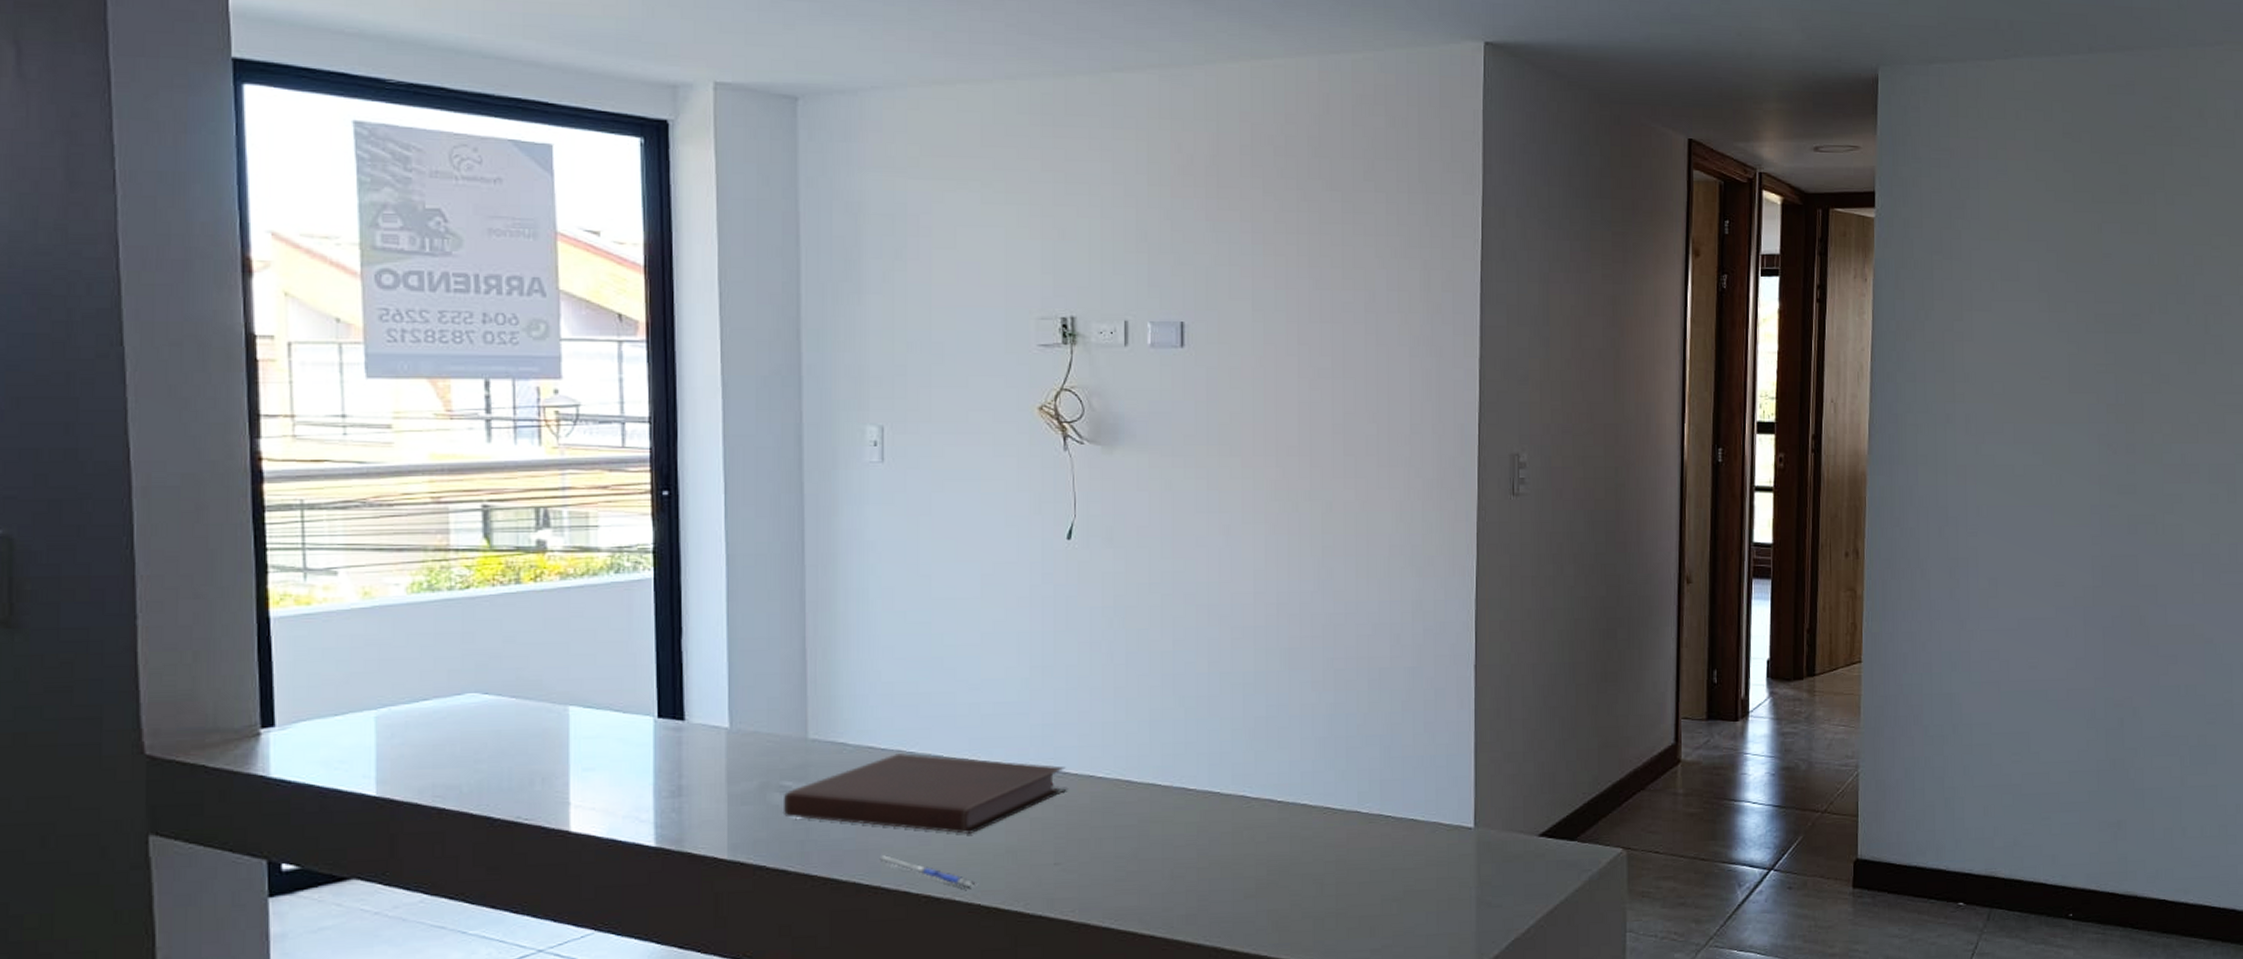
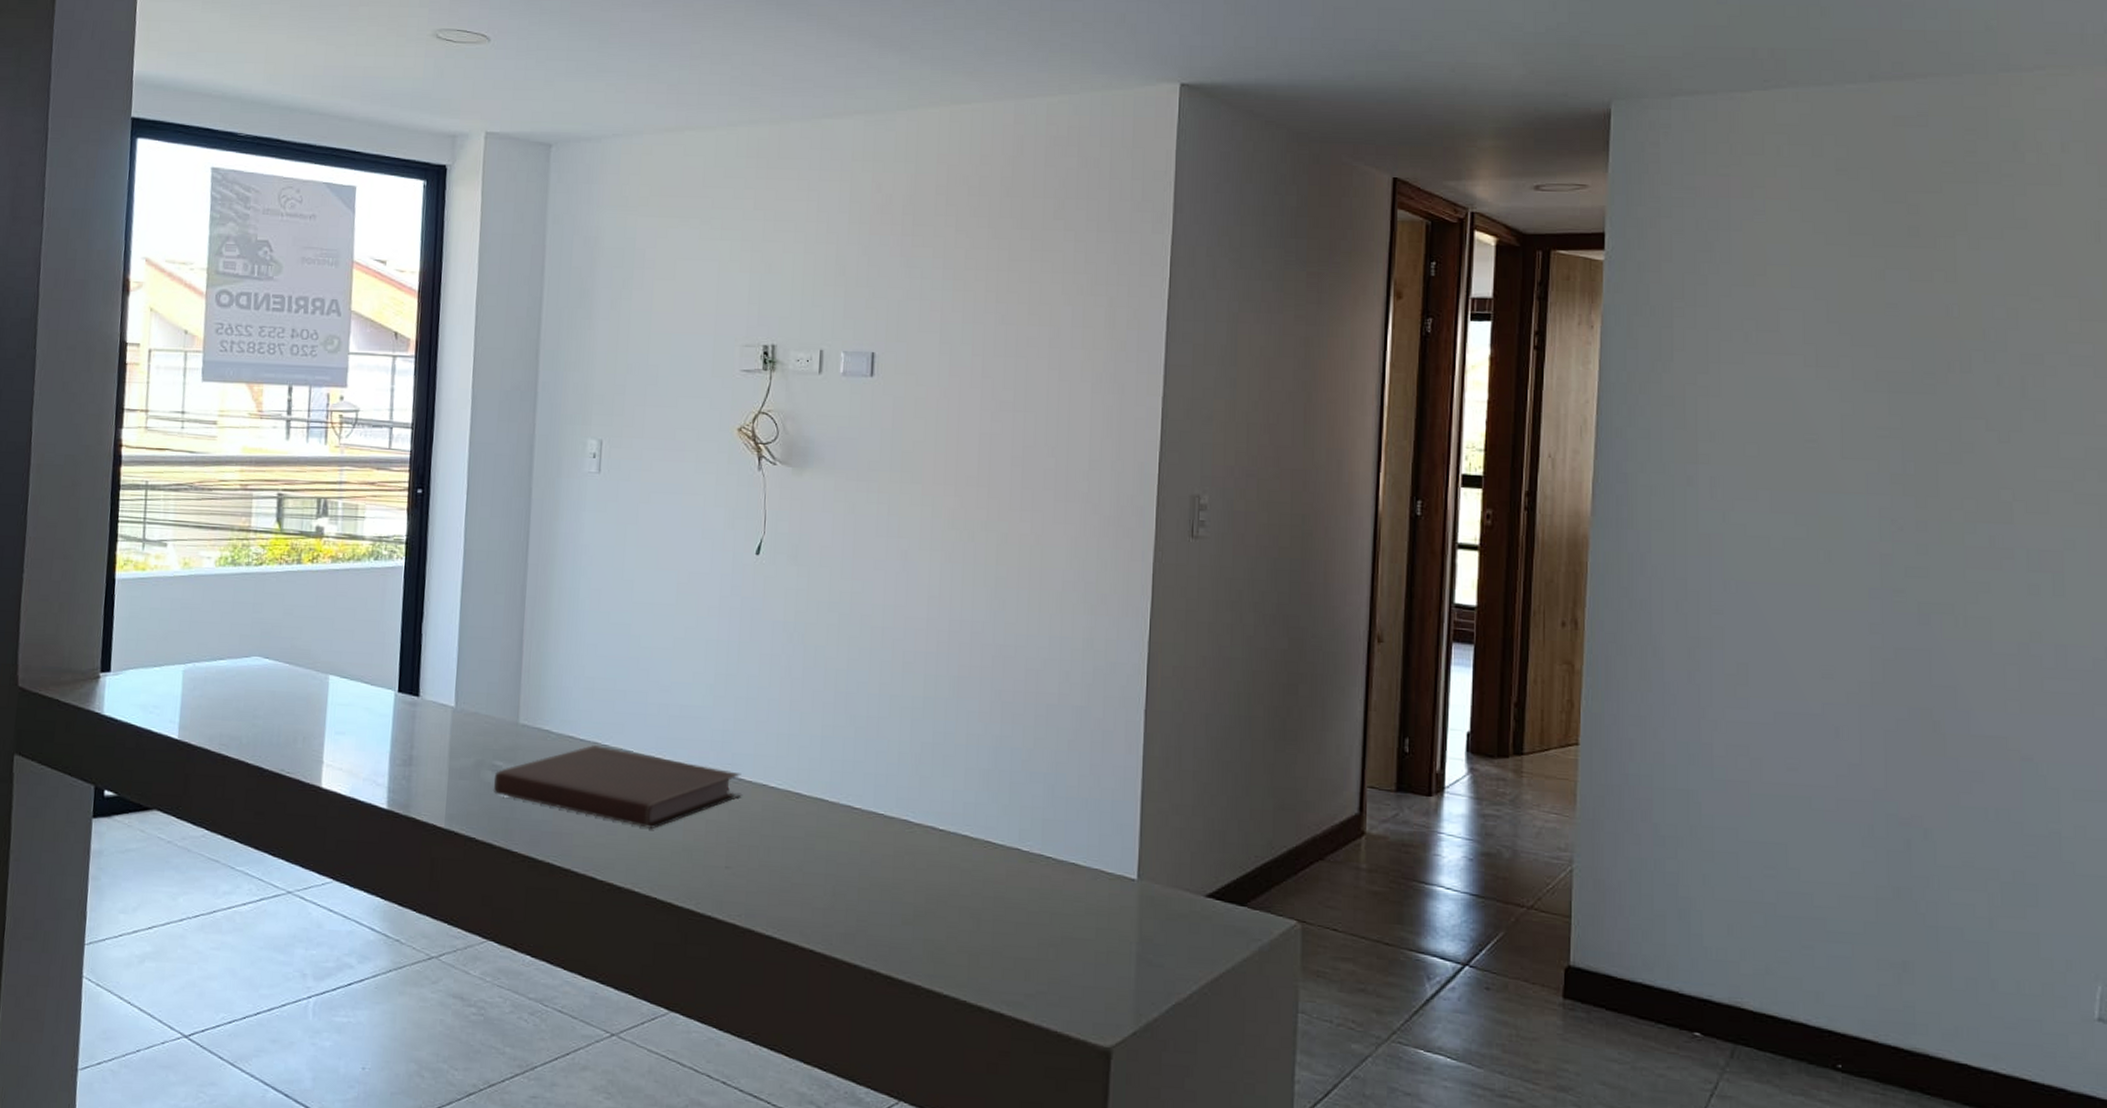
pen: present [878,855,979,888] -> none [570,840,657,881]

